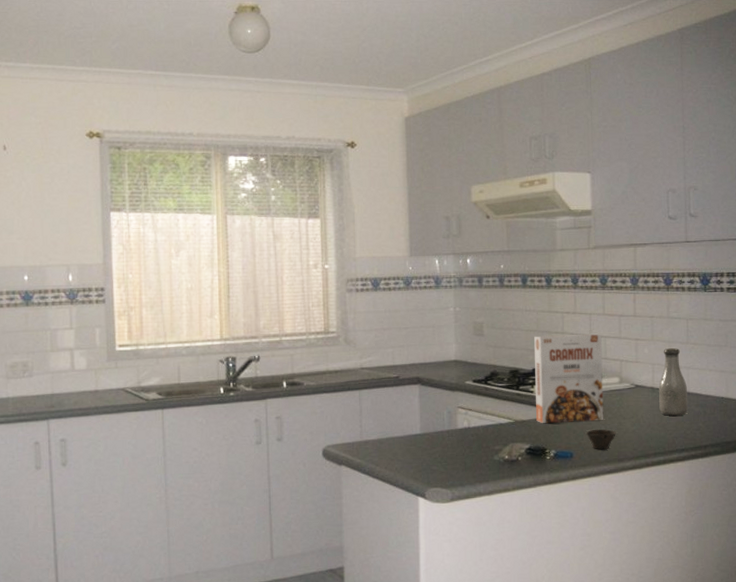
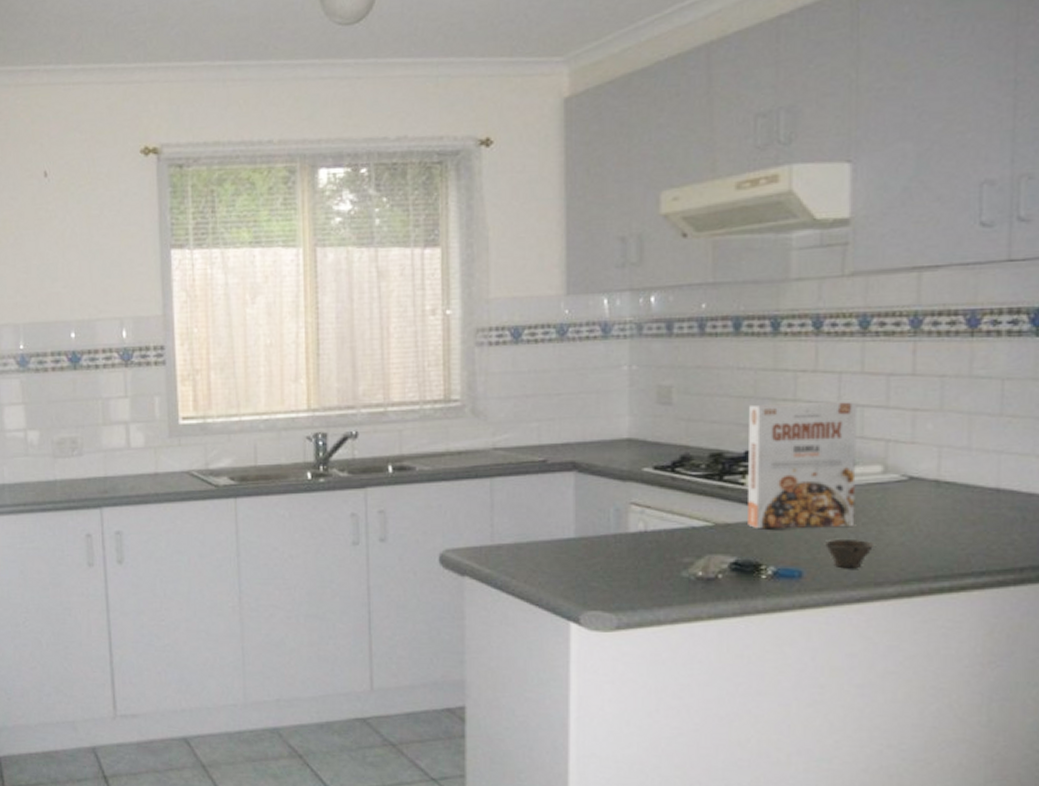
bottle: present [659,348,688,416] -> none [947,423,996,522]

